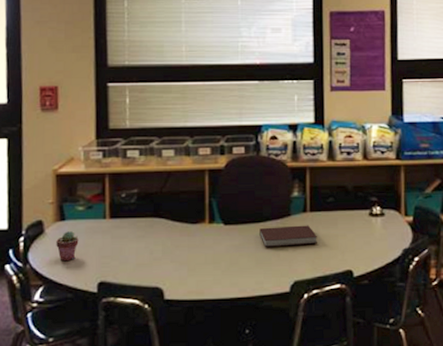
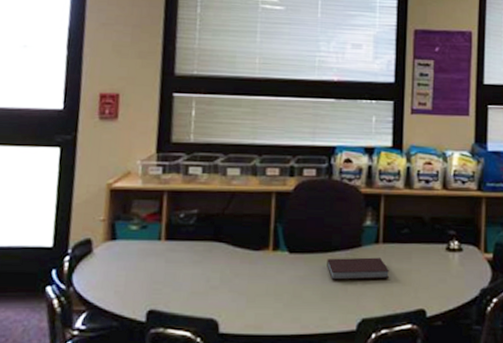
potted succulent: present [56,231,79,262] -> none [104,252,130,286]

